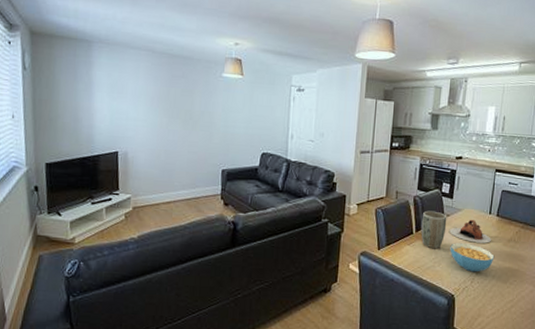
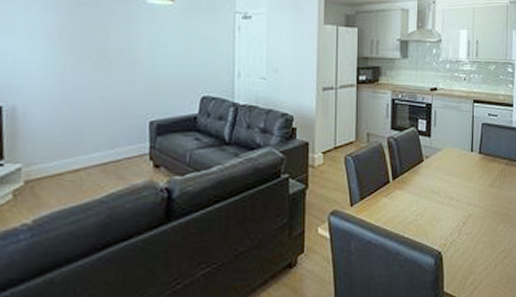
plant pot: present [421,210,447,249] -> none [398,153,426,199]
teapot: present [449,219,491,243] -> none [429,159,476,187]
cereal bowl: present [450,243,495,272] -> none [432,188,481,222]

